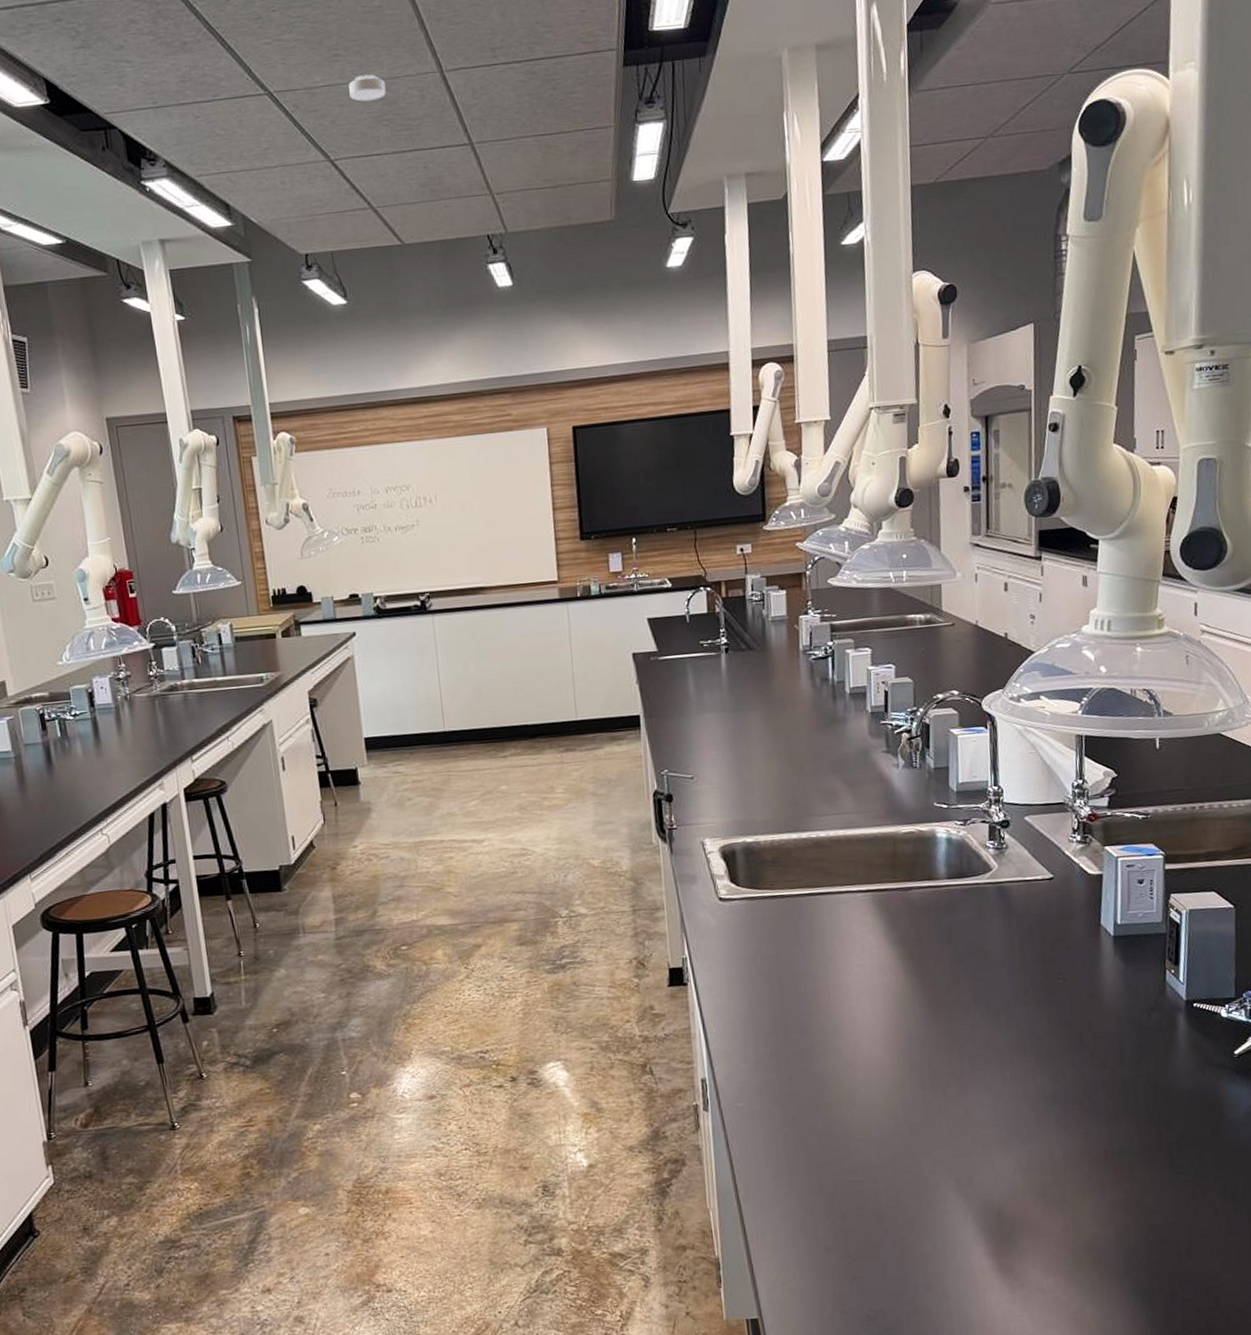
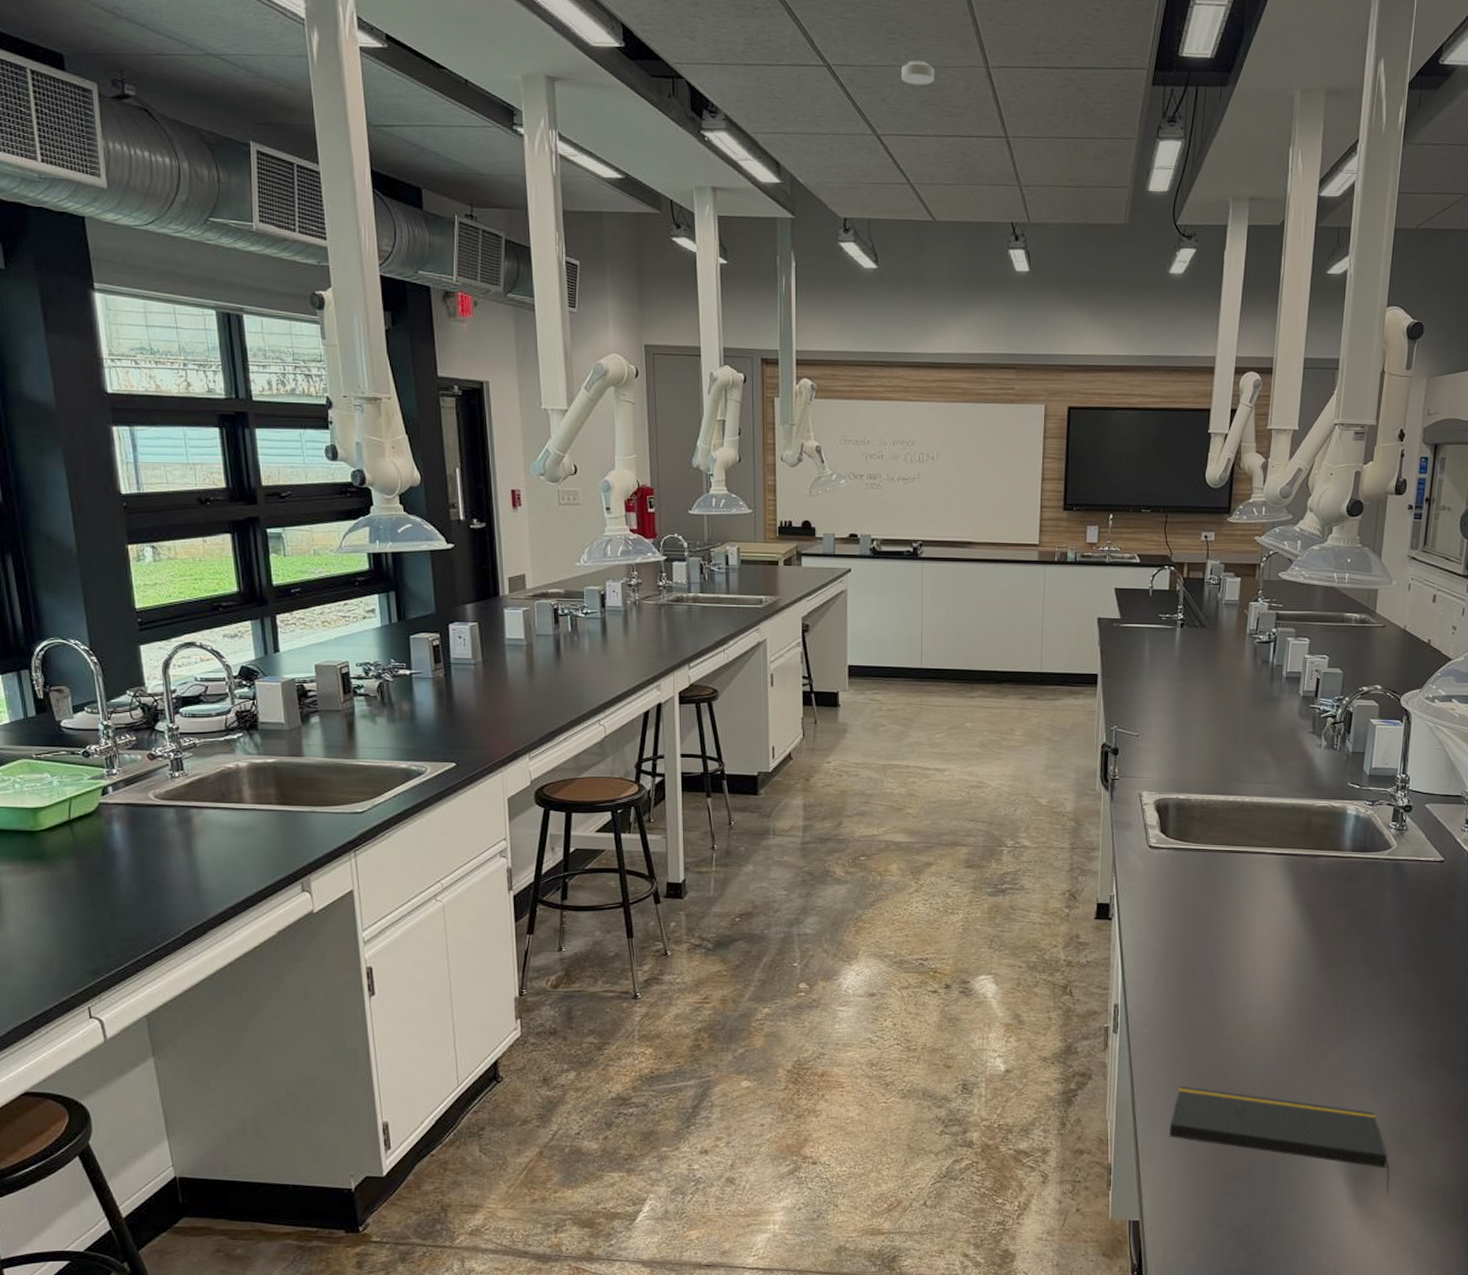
notepad: none [779,1161,1037,1260] -> present [1169,1085,1389,1194]

